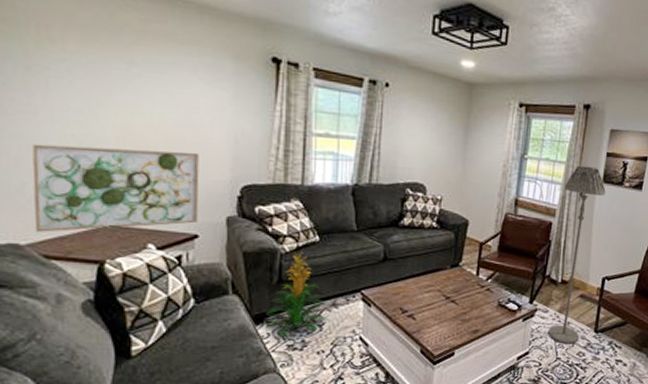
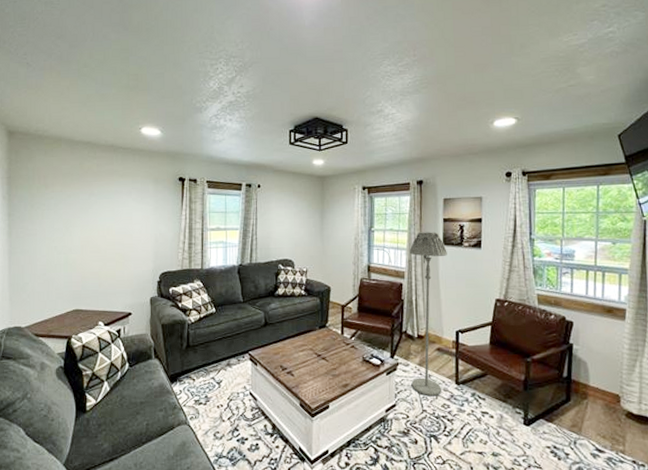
wall art: present [32,144,199,232] -> none [30,251,132,317]
indoor plant: present [265,251,326,338] -> none [178,321,223,394]

